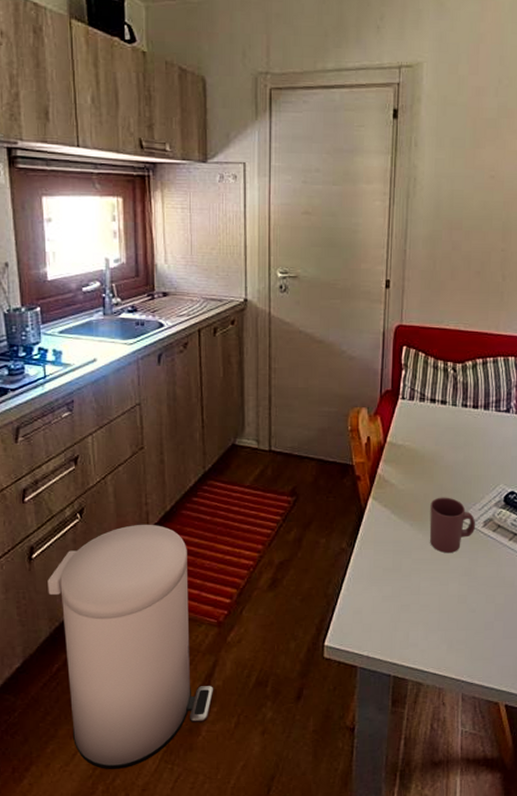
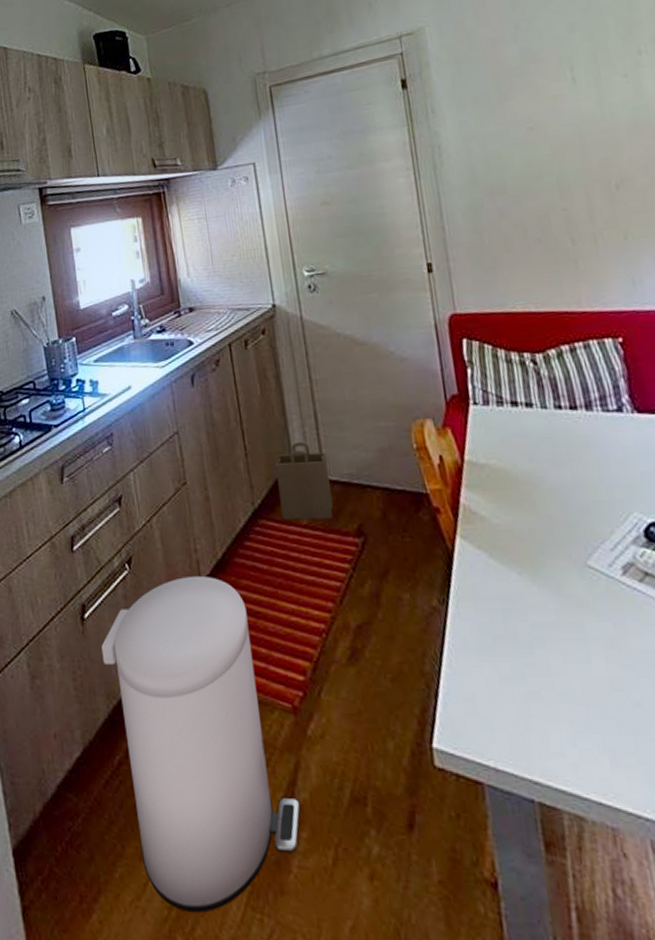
shopping bag: none [229,419,275,482] -> present [276,441,334,520]
mug: present [429,497,476,553] -> none [539,532,613,613]

